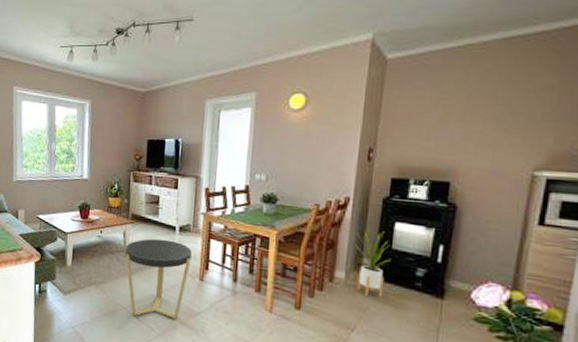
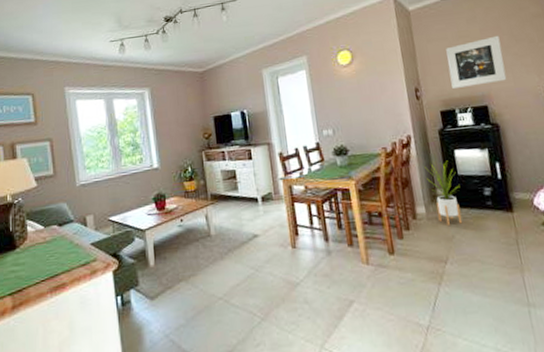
side table: present [125,238,192,319] -> none [210,213,280,305]
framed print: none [413,104,491,159] -> present [446,35,507,88]

